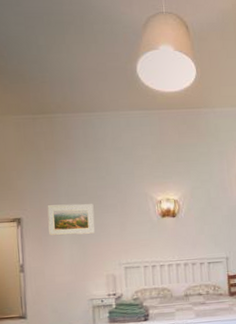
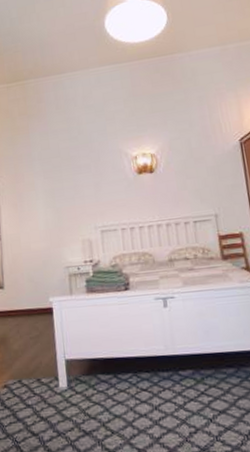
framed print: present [47,204,95,236] -> none [22,165,69,201]

